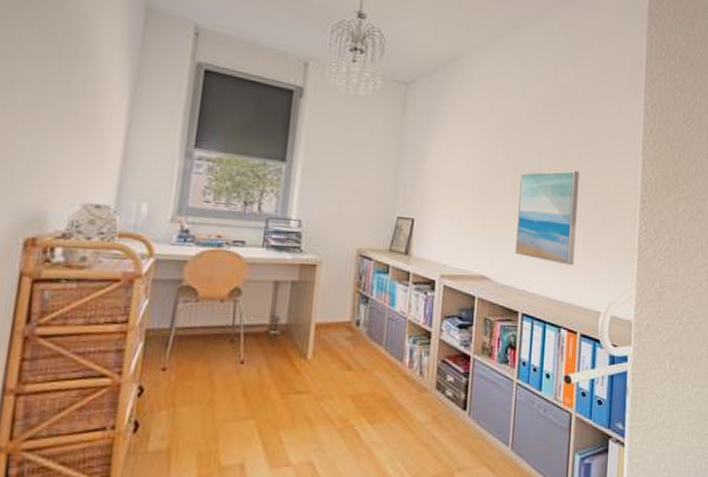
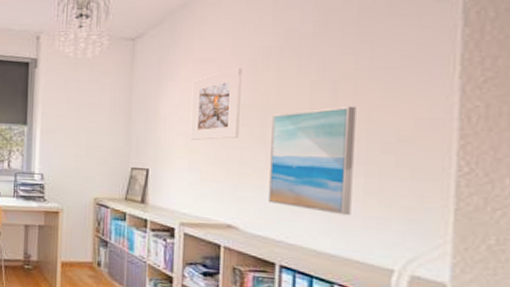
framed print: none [453,126,499,193] -> present [190,68,242,140]

